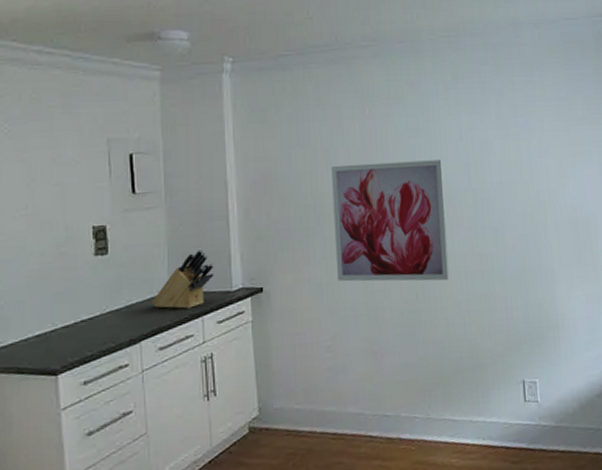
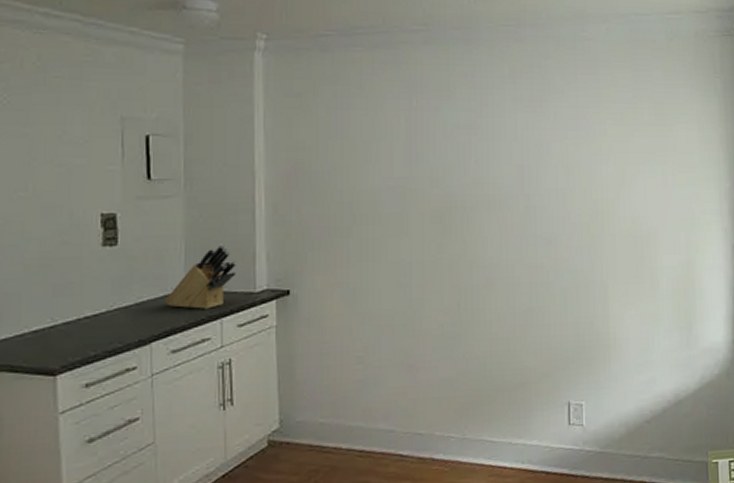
wall art: present [331,160,450,282] -> none [372,160,496,292]

